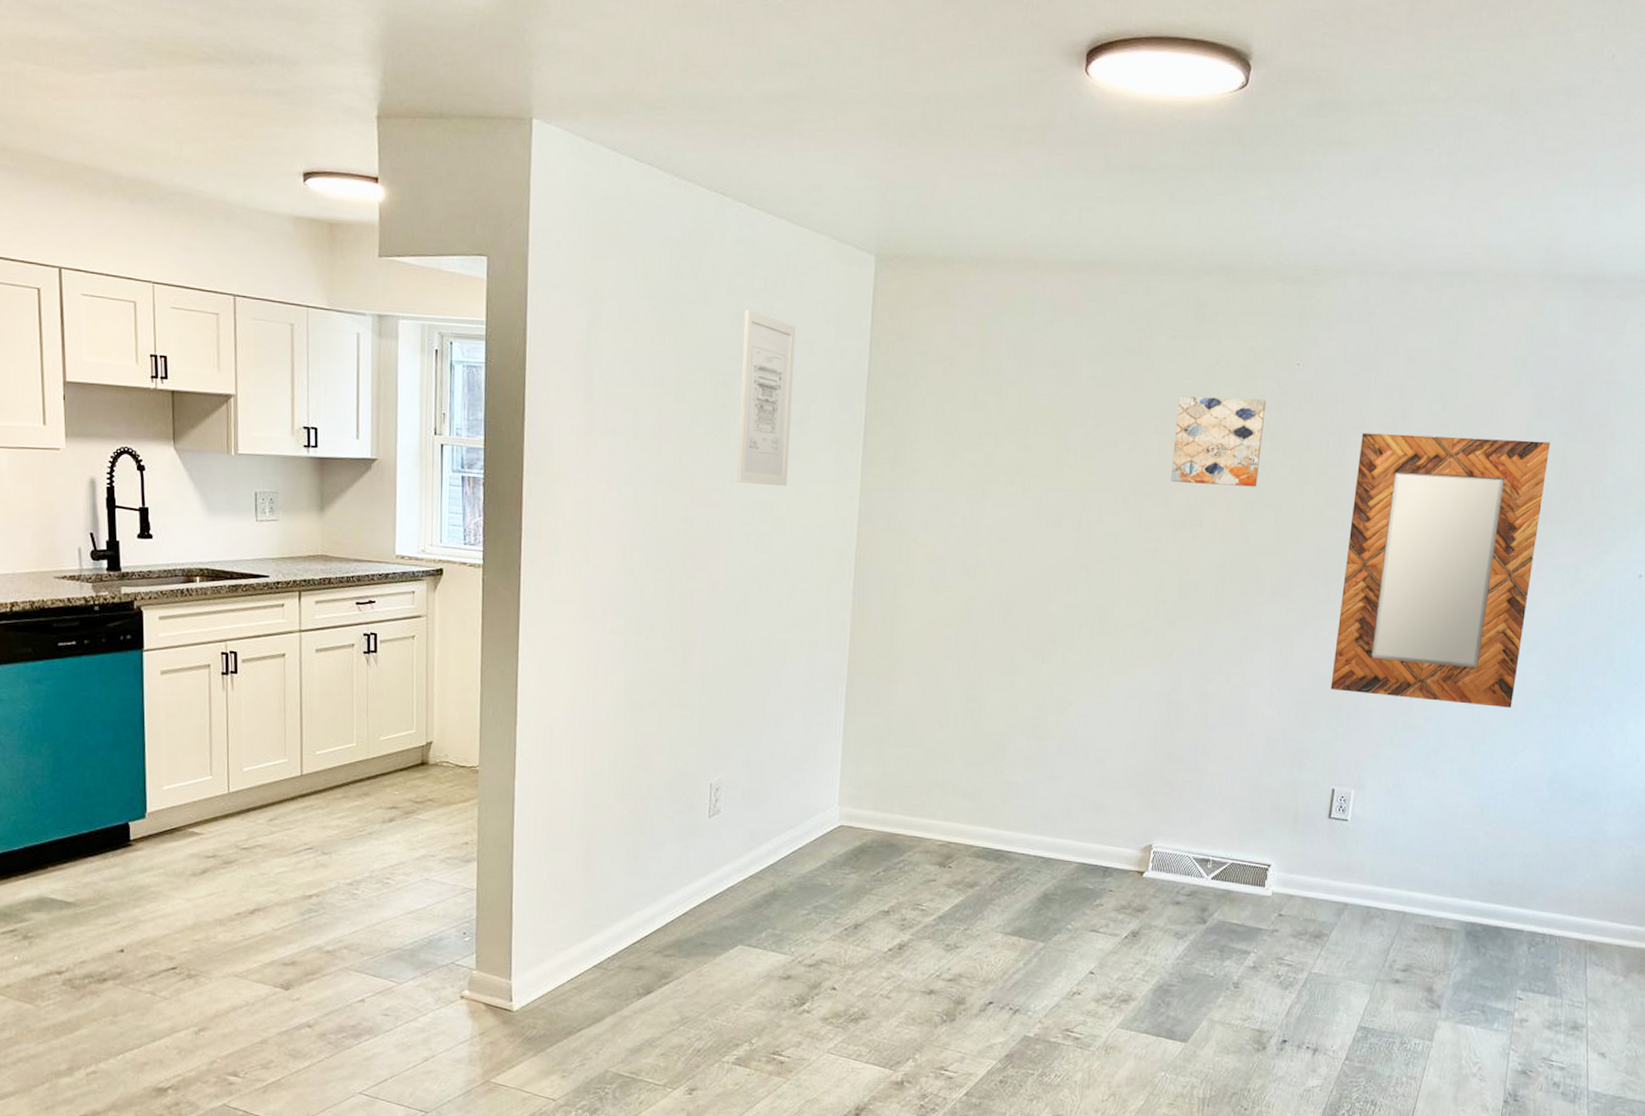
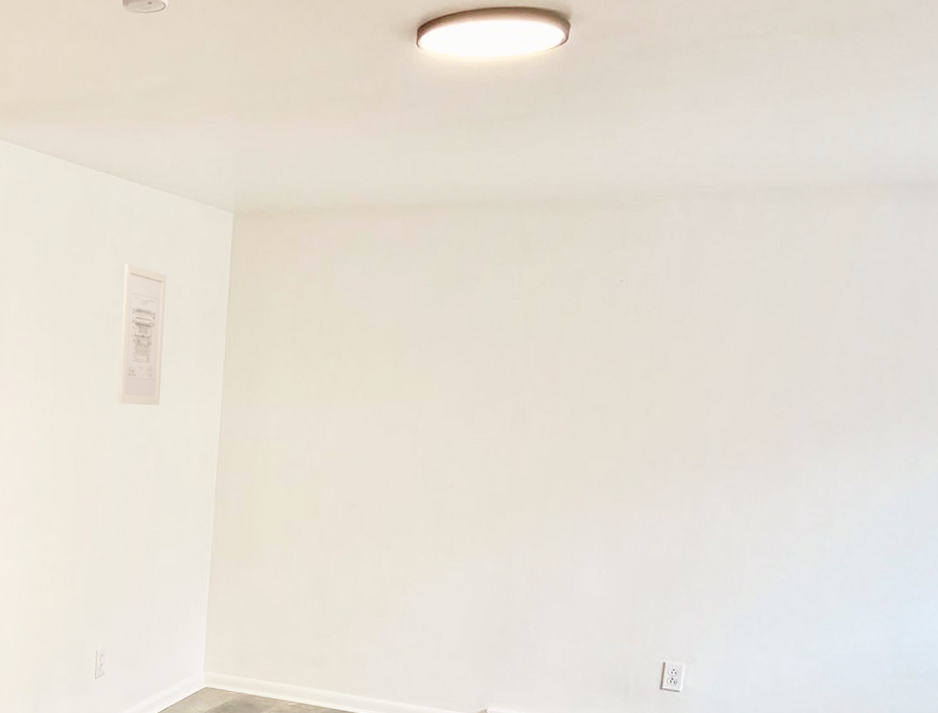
wall art: present [1171,396,1267,487] -> none [500,313,591,391]
home mirror: present [1330,433,1550,708] -> none [659,338,883,588]

